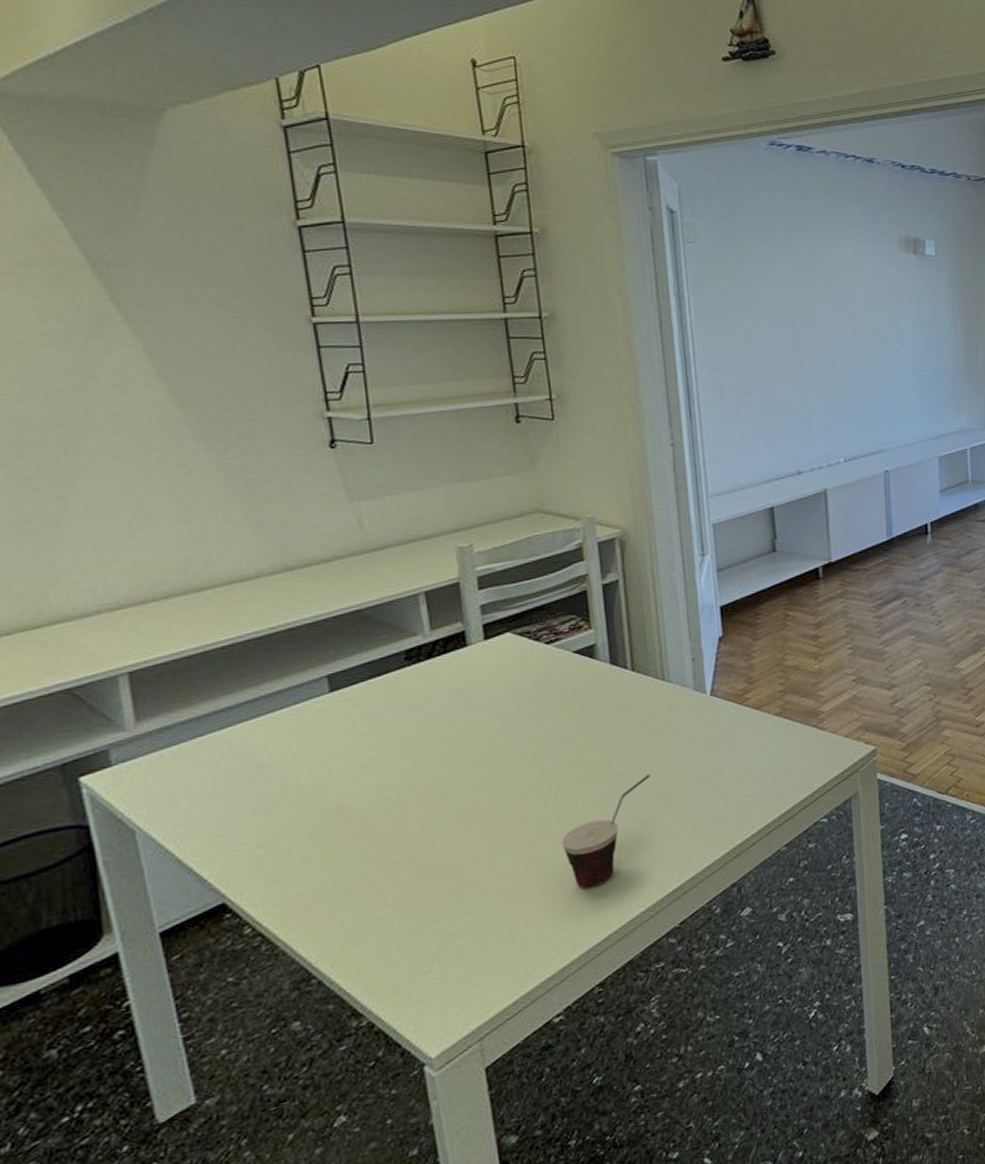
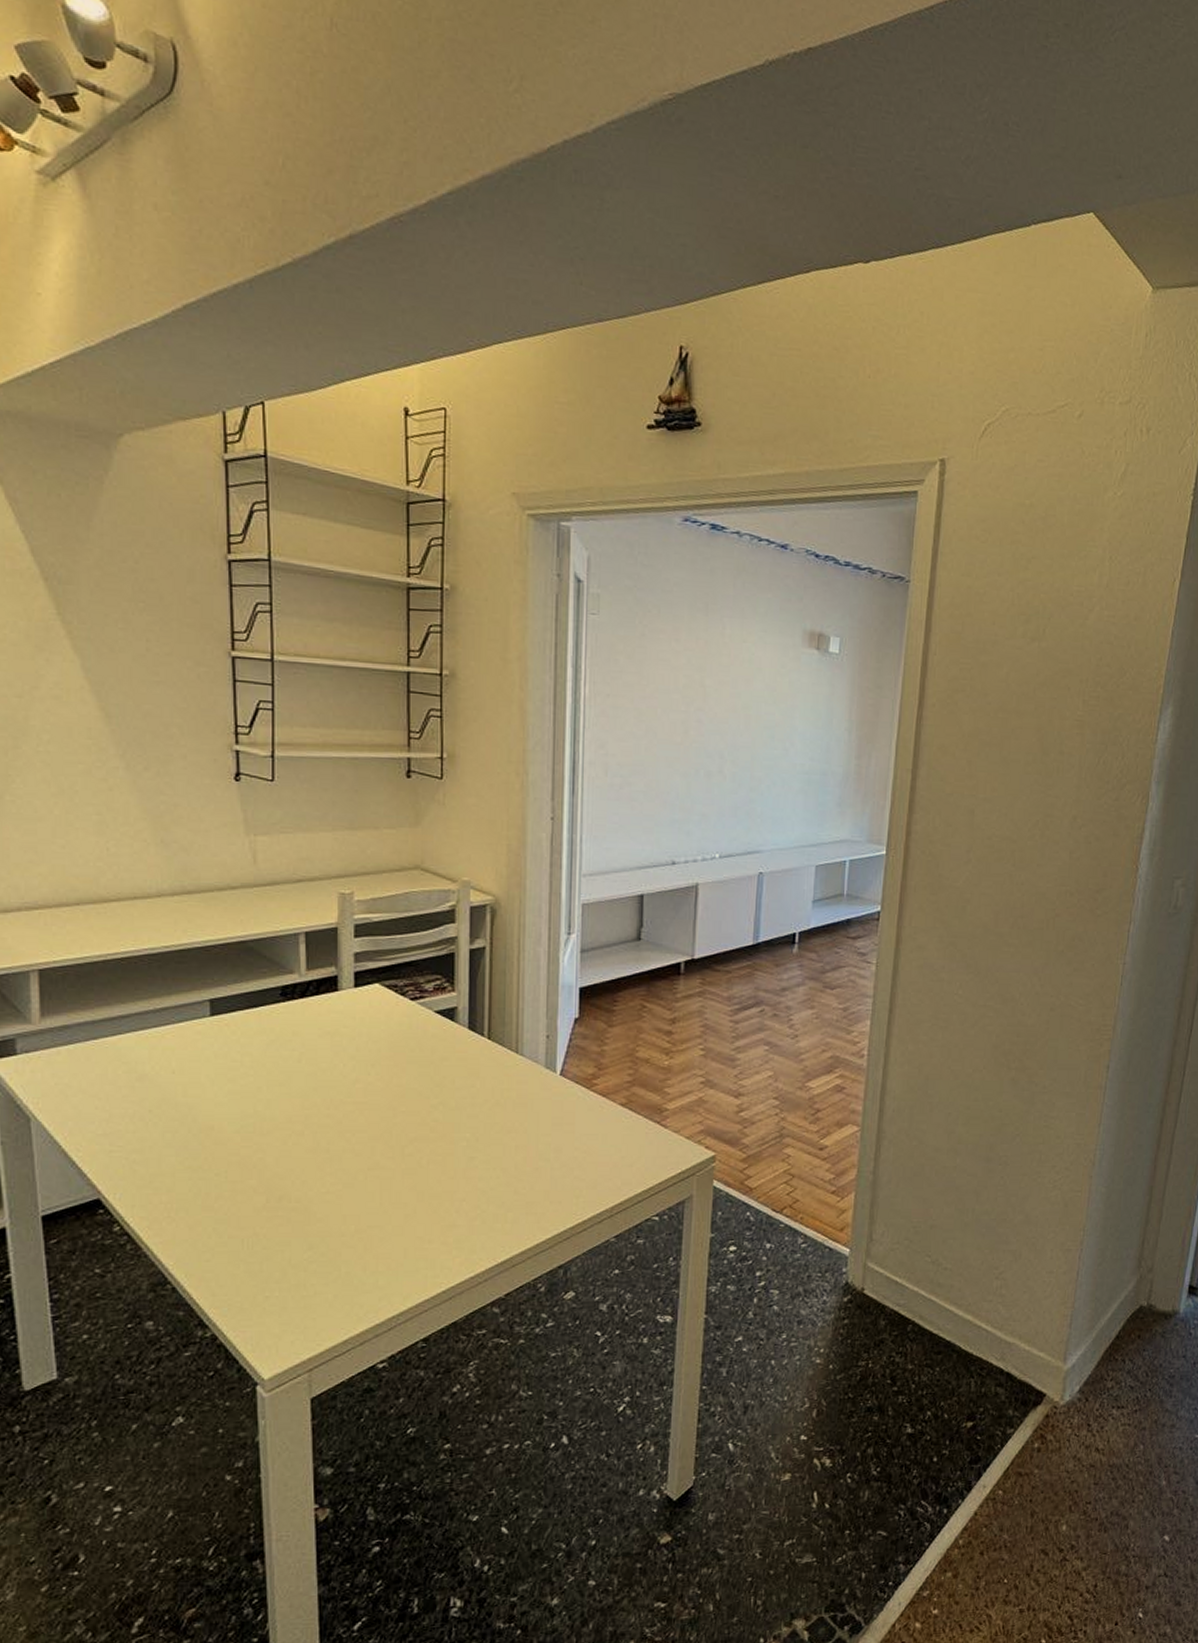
cup: present [562,774,650,888] -> none [404,1144,494,1245]

